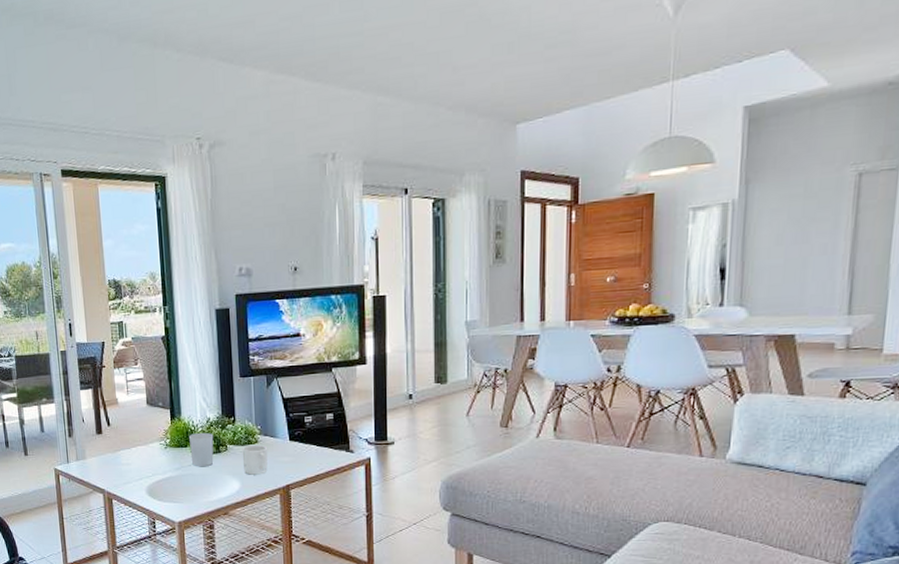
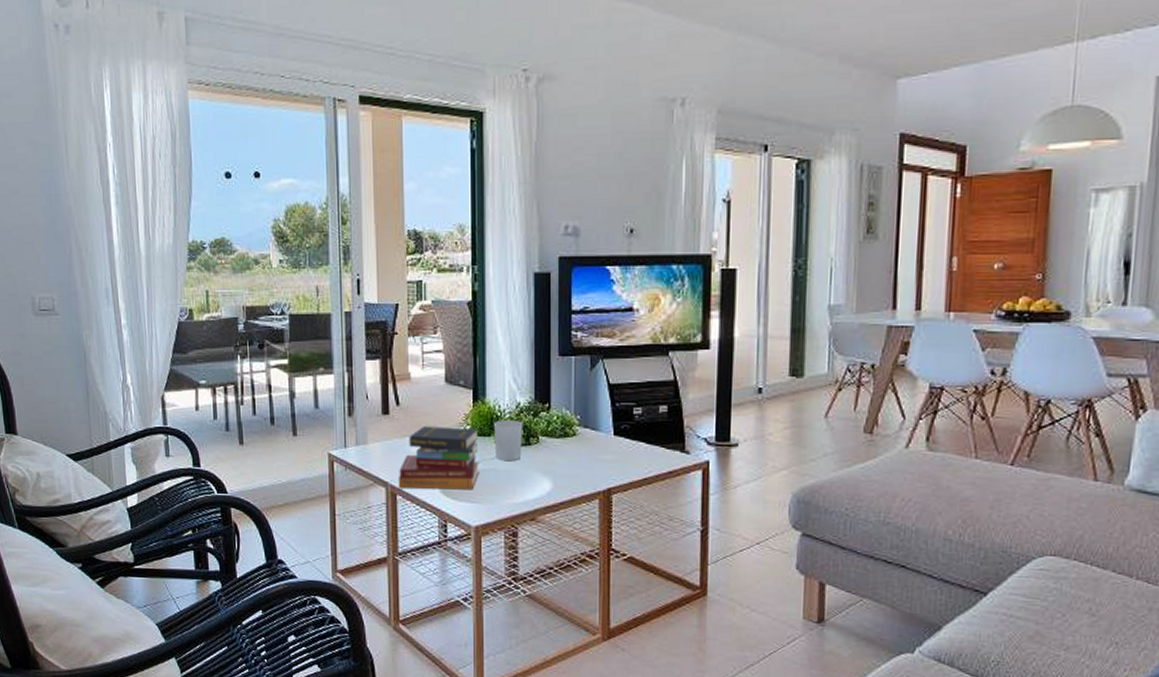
books: none [112,441,179,493] -> present [398,426,479,490]
mug: present [242,444,268,475] -> none [556,437,588,475]

